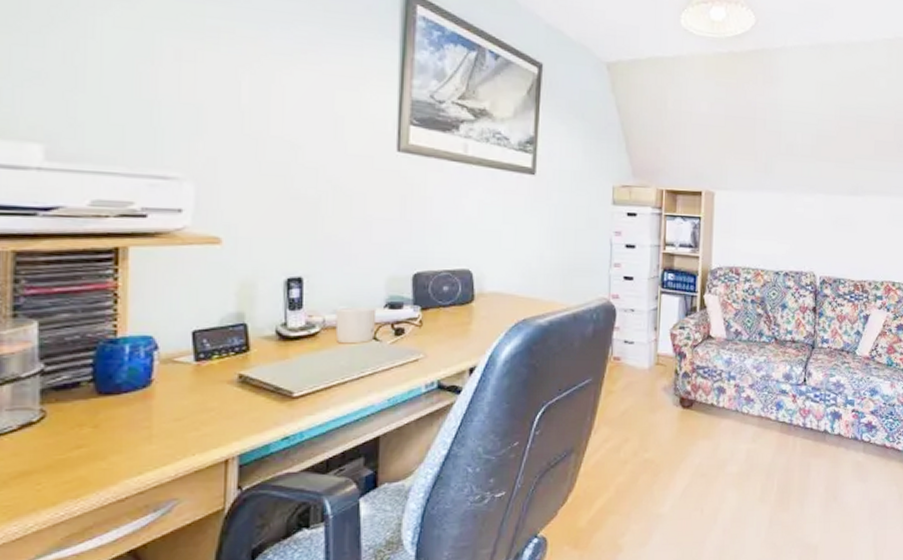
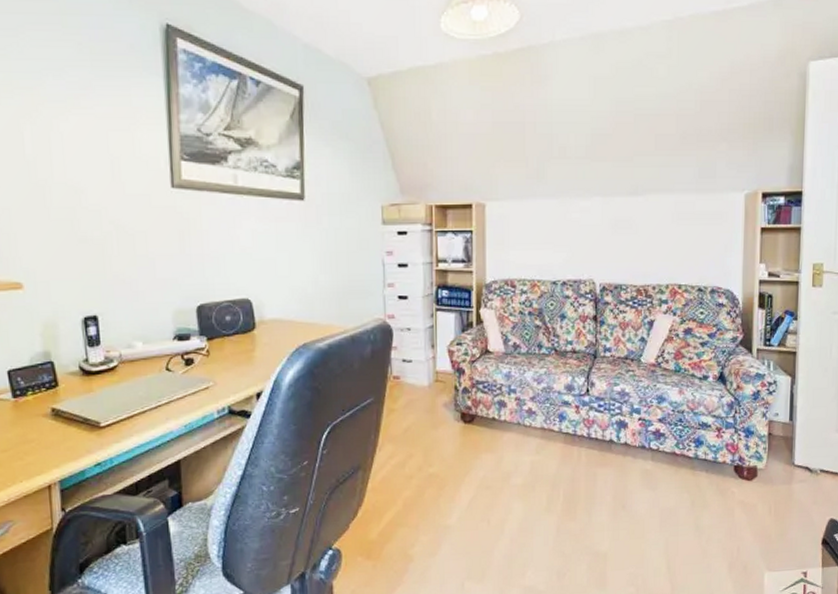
mug: present [335,307,377,344] -> none [130,340,167,376]

